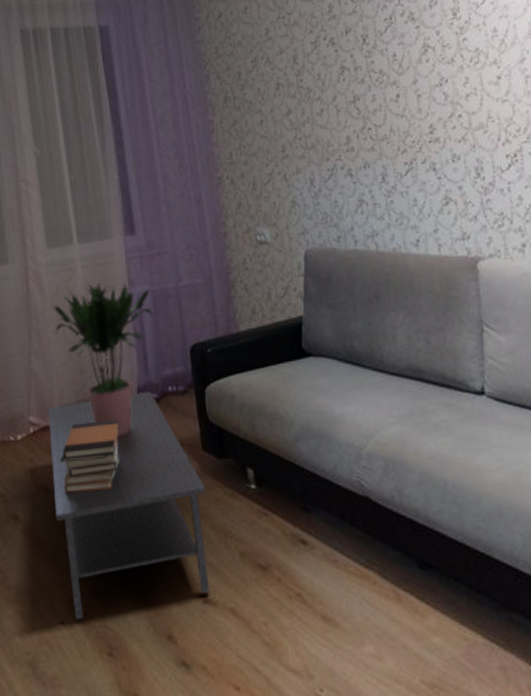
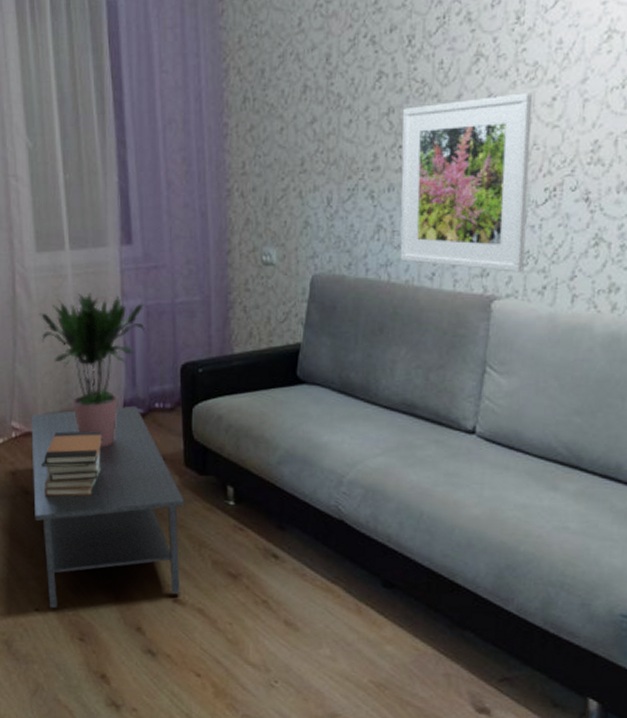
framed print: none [367,74,501,234] -> present [400,92,532,272]

